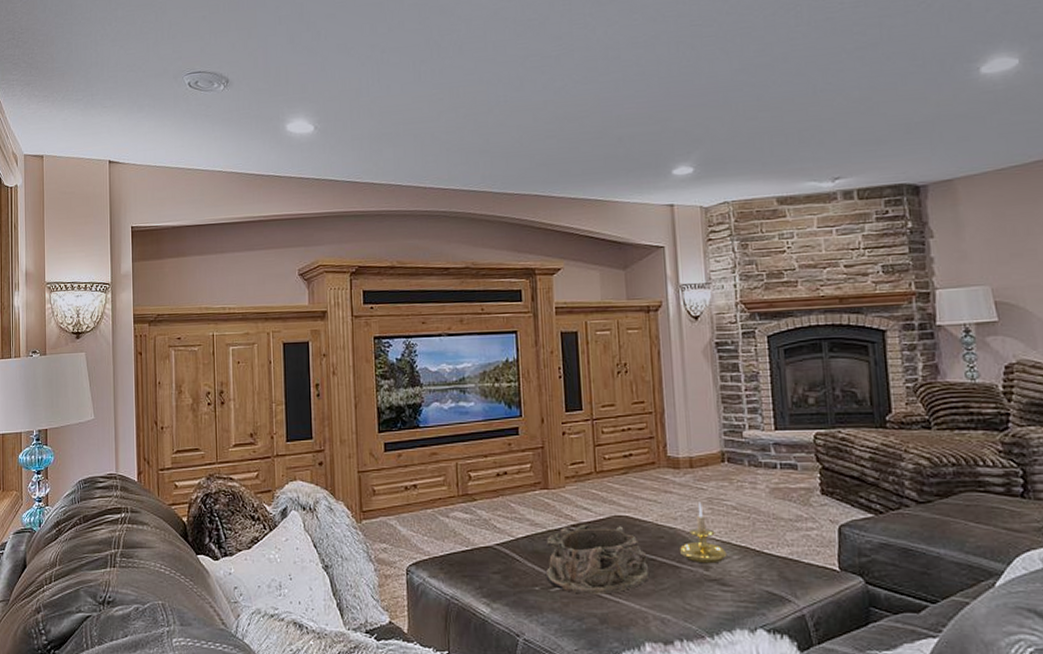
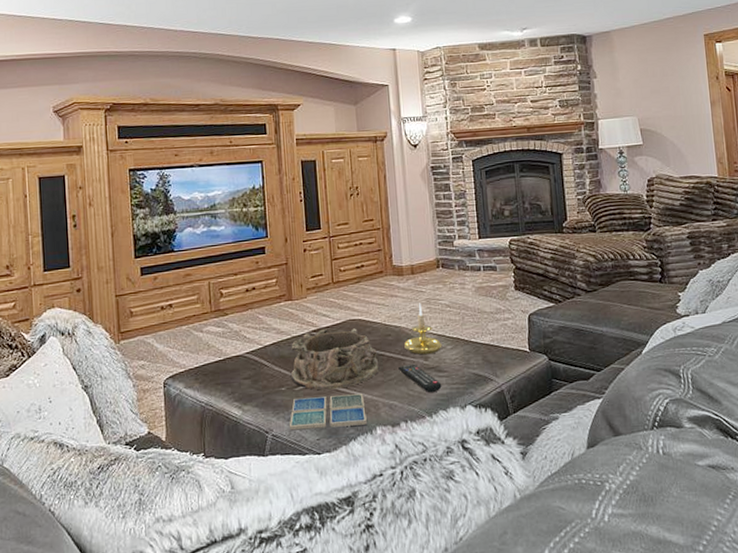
drink coaster: none [543,601,634,639] -> present [289,394,367,431]
remote control: none [673,573,726,610] -> present [398,363,442,393]

